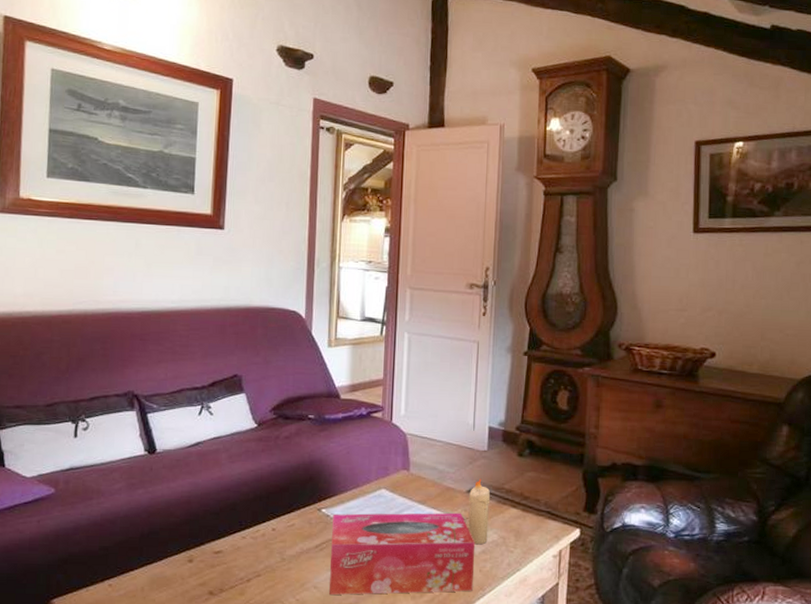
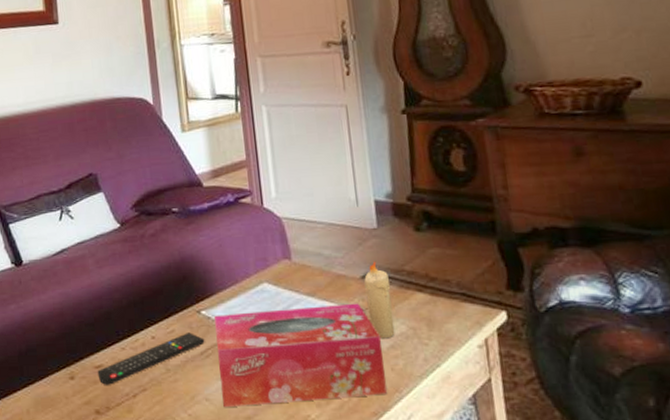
remote control: none [216,527,321,569] -> present [97,332,205,385]

